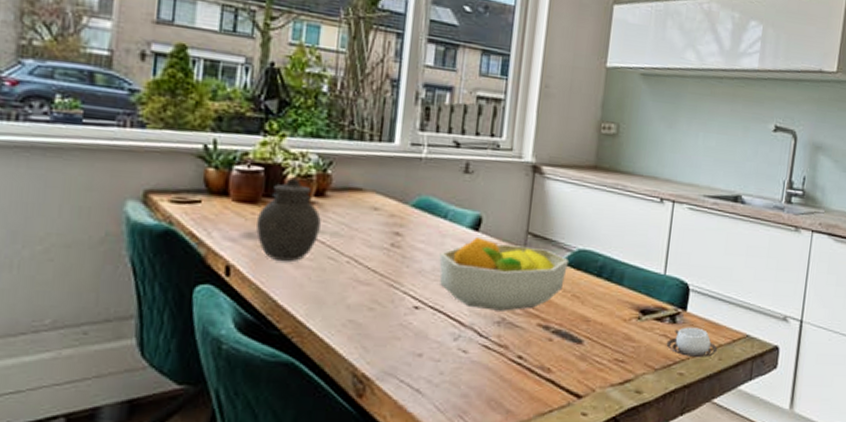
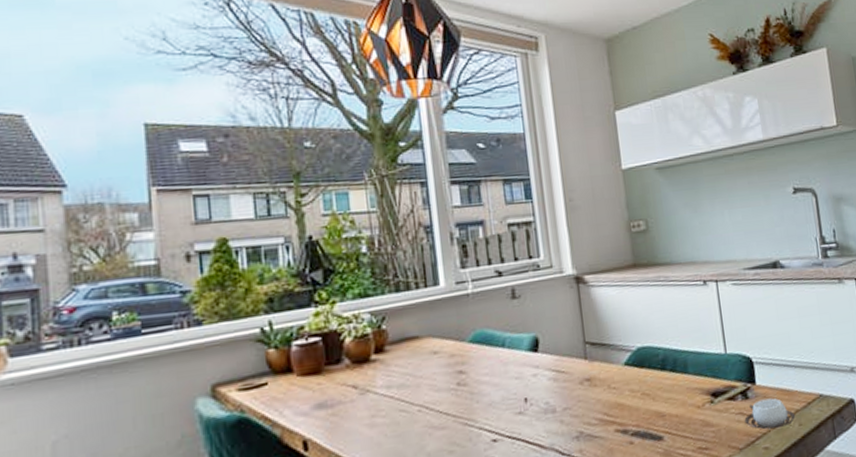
jar: present [256,177,321,262] -> none [324,340,387,425]
fruit bowl: present [439,237,568,311] -> none [506,354,632,428]

